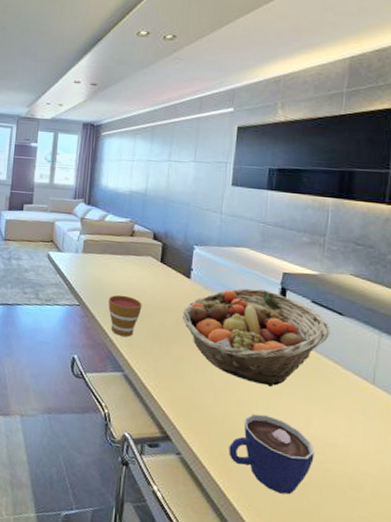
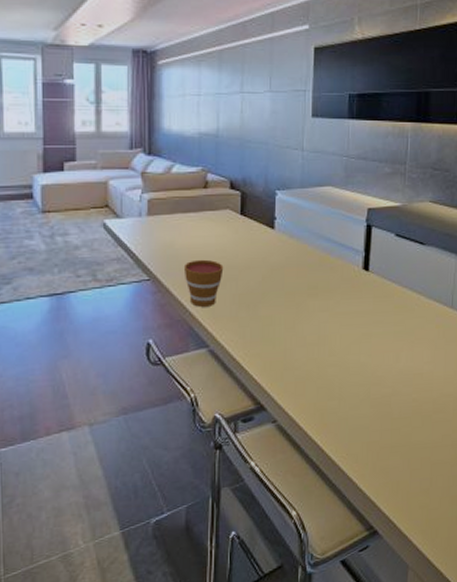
fruit basket: present [182,288,331,387] -> none [269,230,414,330]
cup: present [228,413,315,495] -> none [324,360,404,434]

